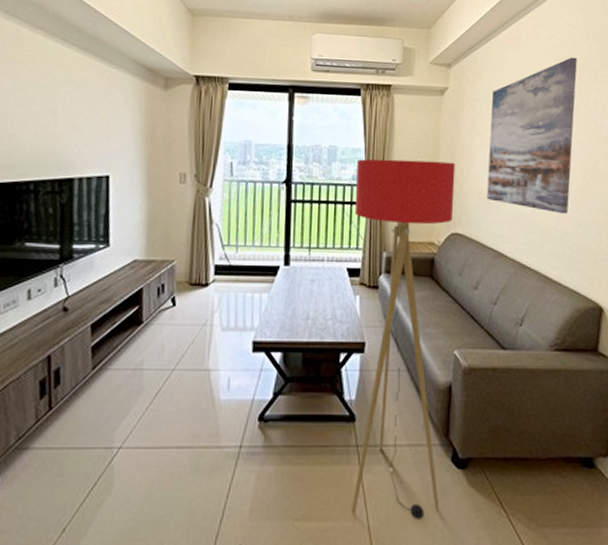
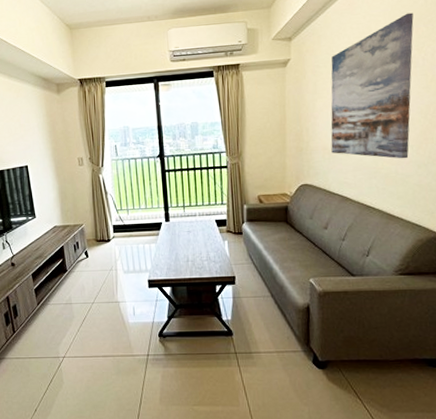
floor lamp: present [351,159,455,519] -> none [215,124,305,405]

